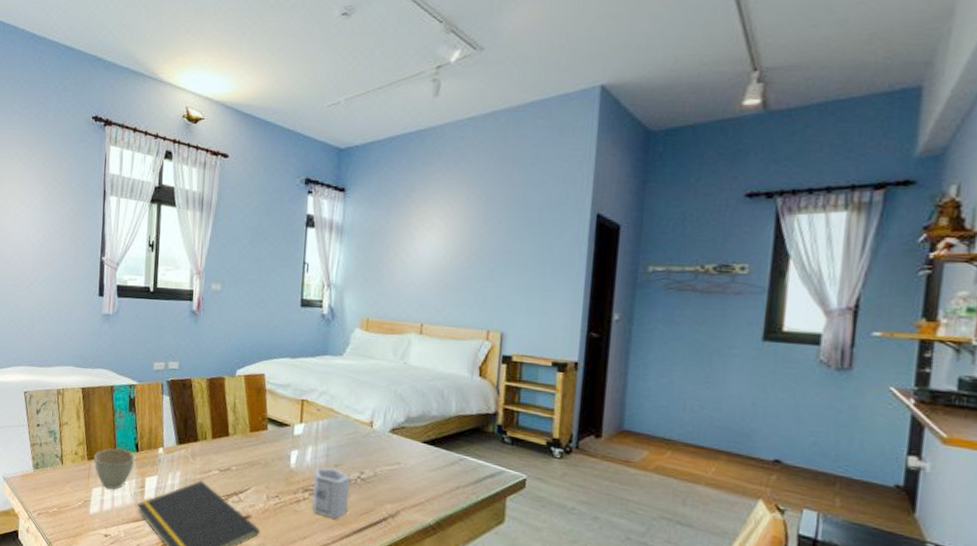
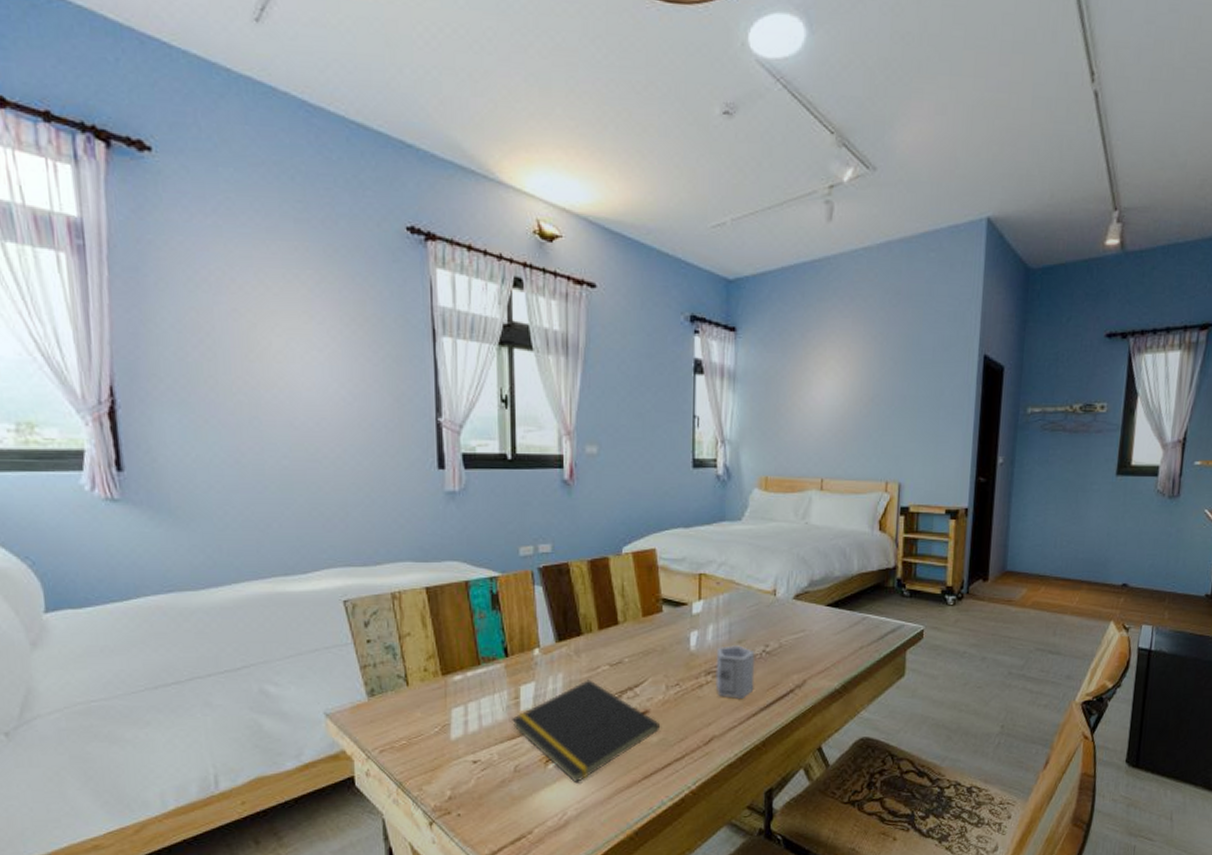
cup: present [94,448,135,490] -> none [450,656,505,706]

